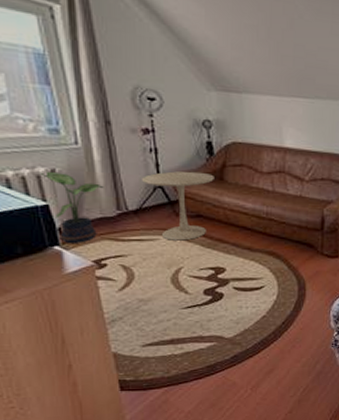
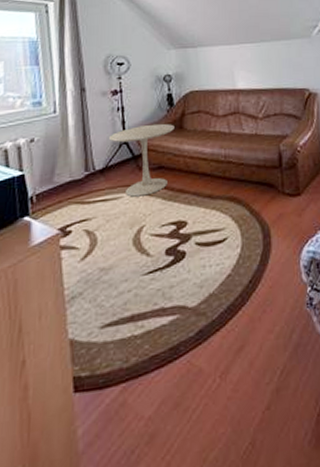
potted plant: present [40,172,104,243] -> none [20,141,75,212]

